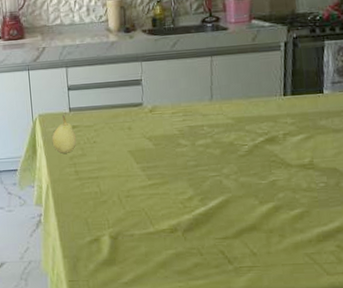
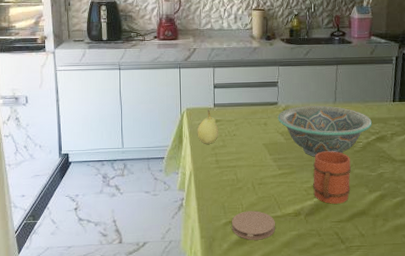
coaster: none [96,227,149,260] -> present [231,211,275,240]
decorative bowl: none [143,104,259,164] -> present [278,105,372,157]
mug: none [189,156,236,218] -> present [313,151,352,204]

